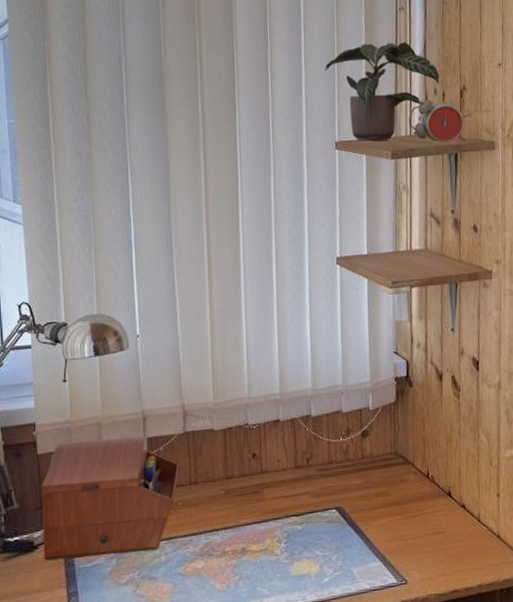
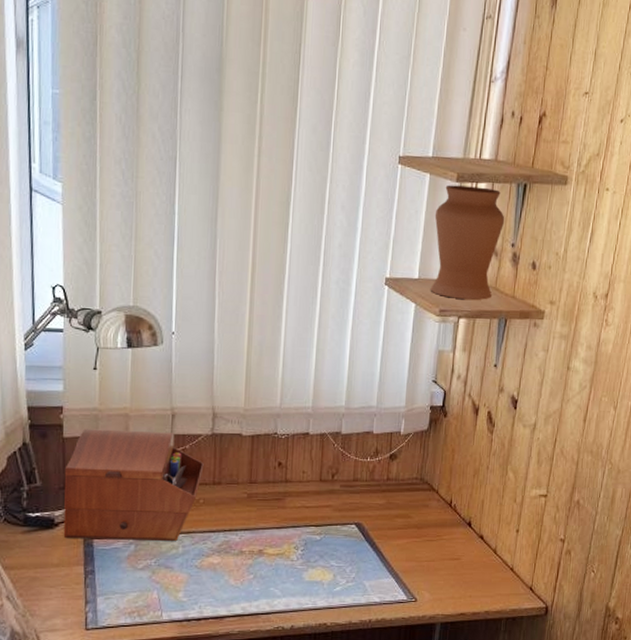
potted plant: present [325,41,440,141] -> none [397,52,520,161]
decorative vase: none [375,161,442,269] -> present [430,185,505,300]
alarm clock: present [408,100,472,143] -> none [479,122,548,173]

